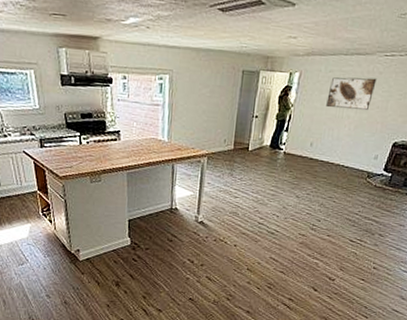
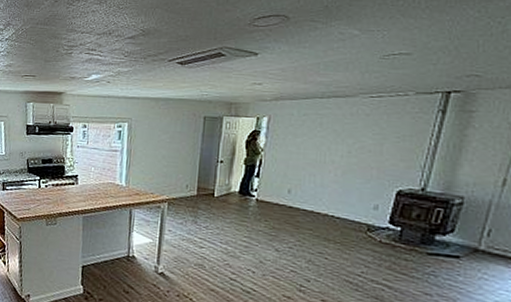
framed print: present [326,77,377,111] -> none [303,120,364,155]

